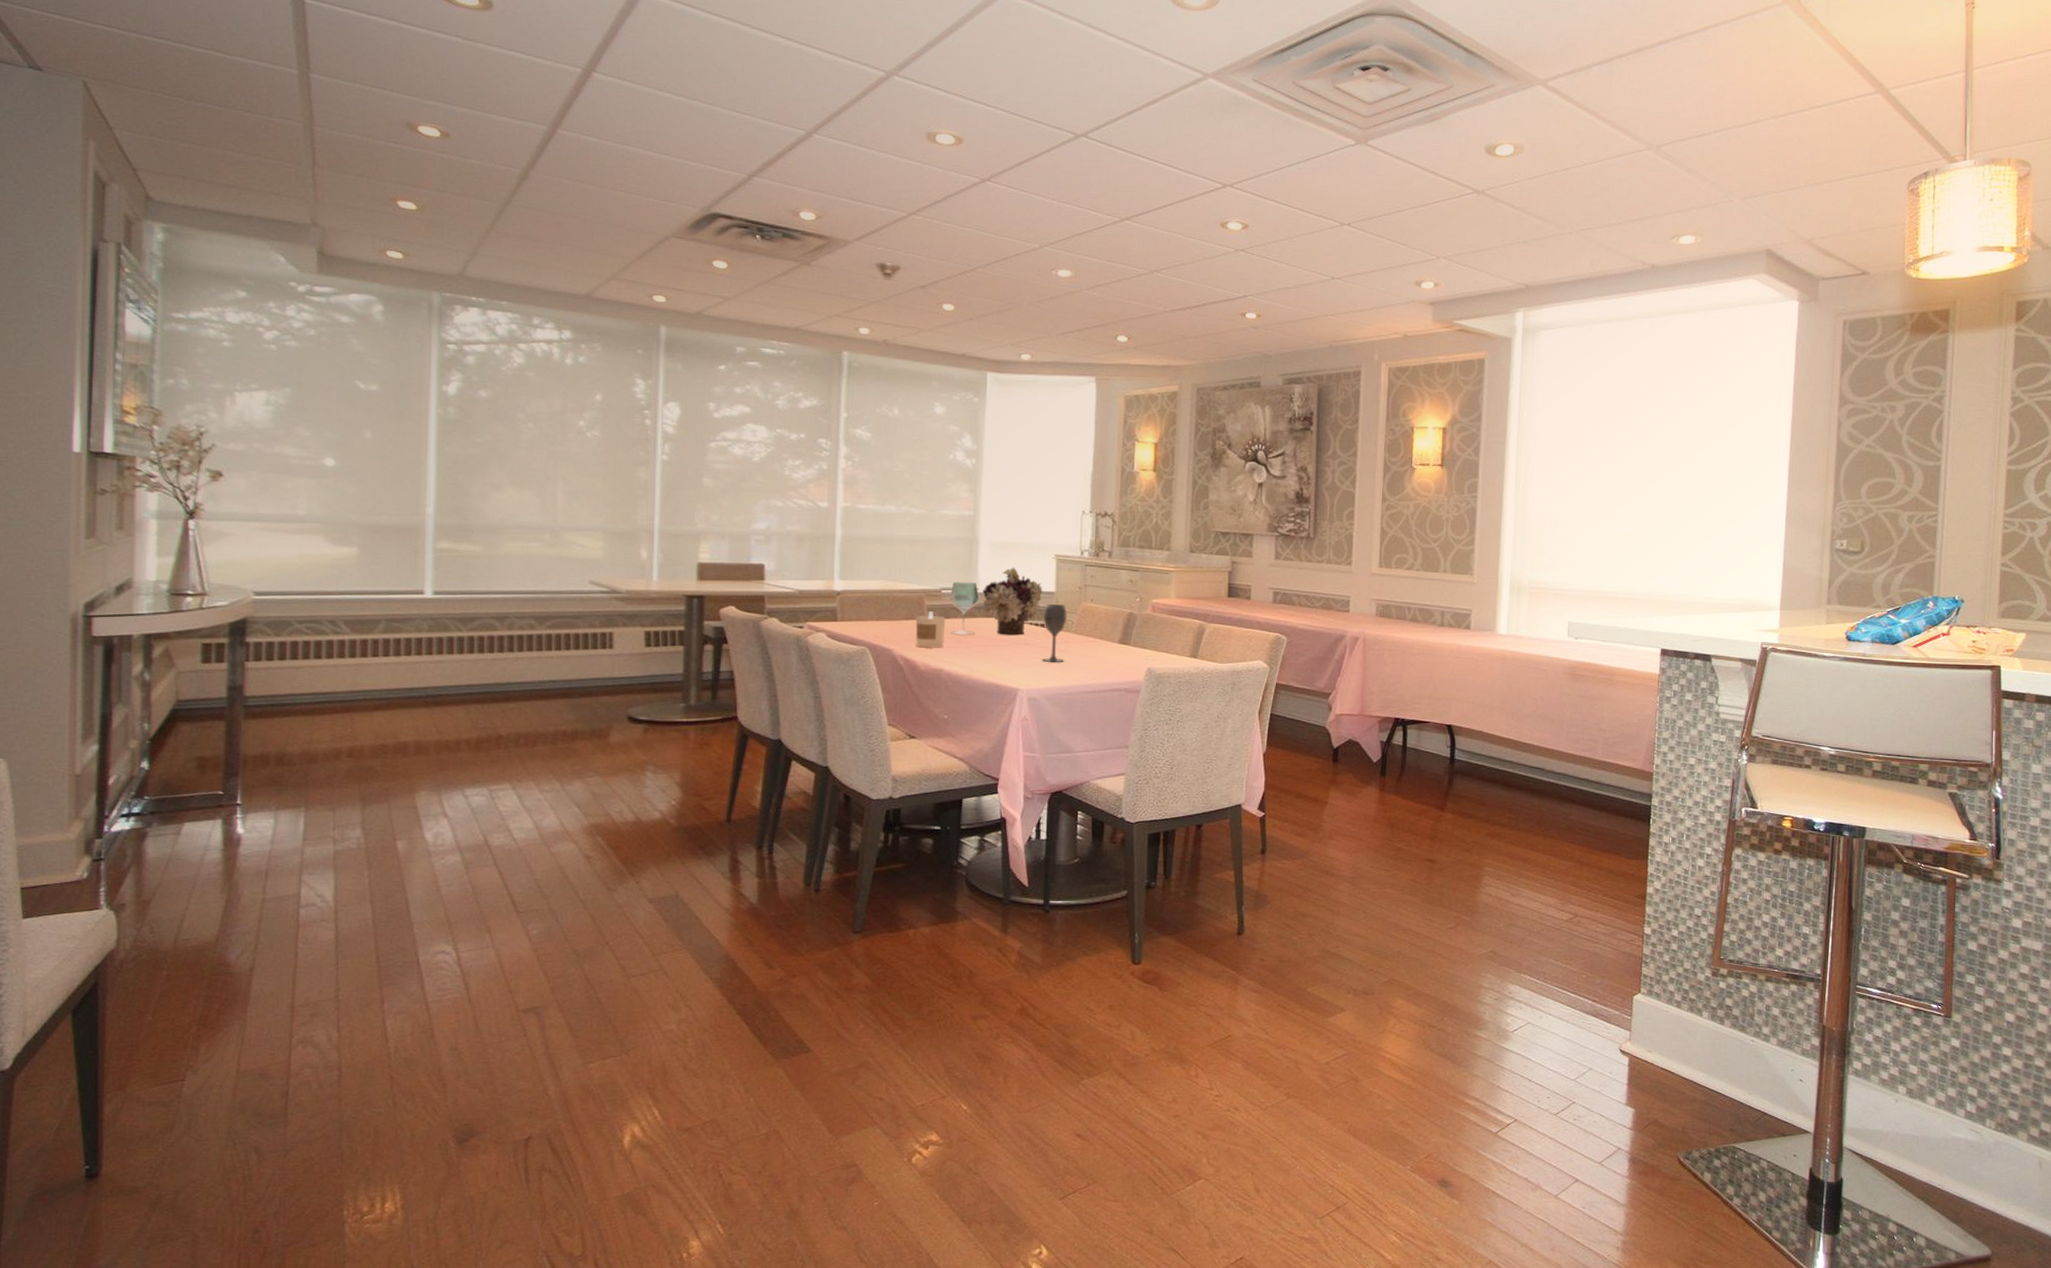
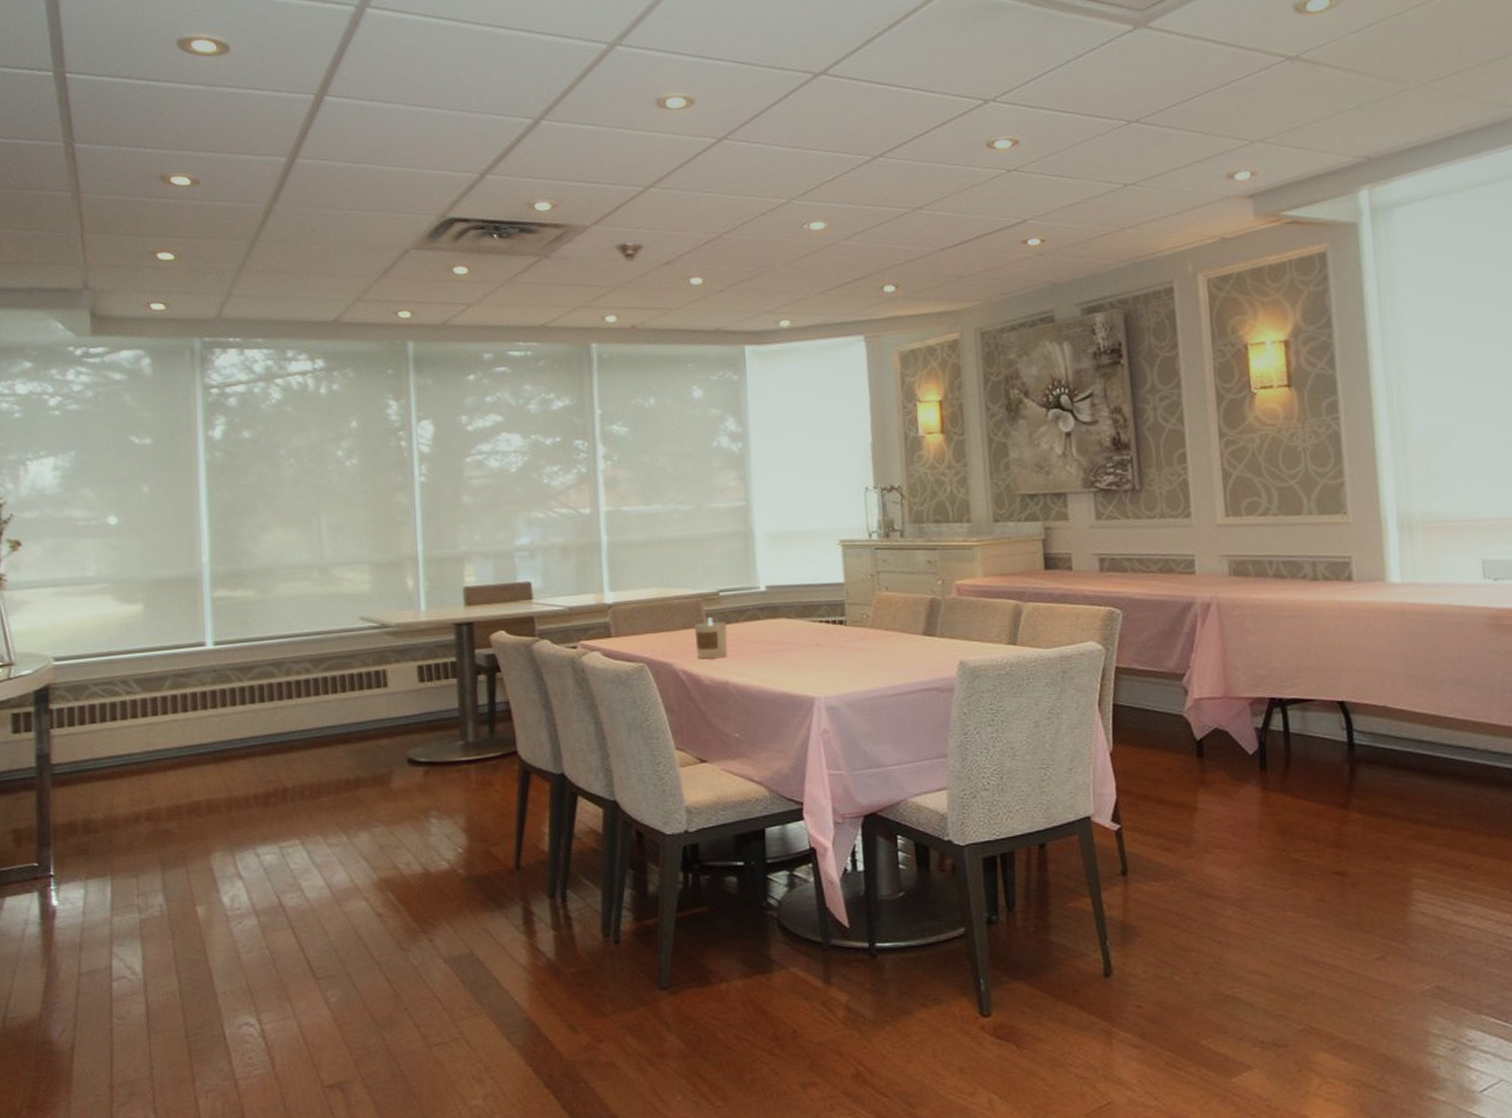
wine glass: present [949,581,980,636] -> none [728,580,762,642]
flower arrangement: present [982,567,1043,636] -> none [763,559,831,638]
wine glass: present [1042,604,1067,662] -> none [834,596,862,664]

